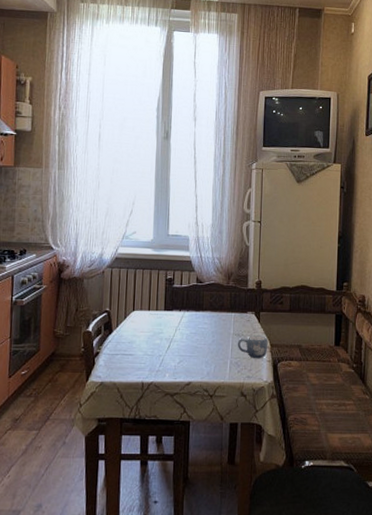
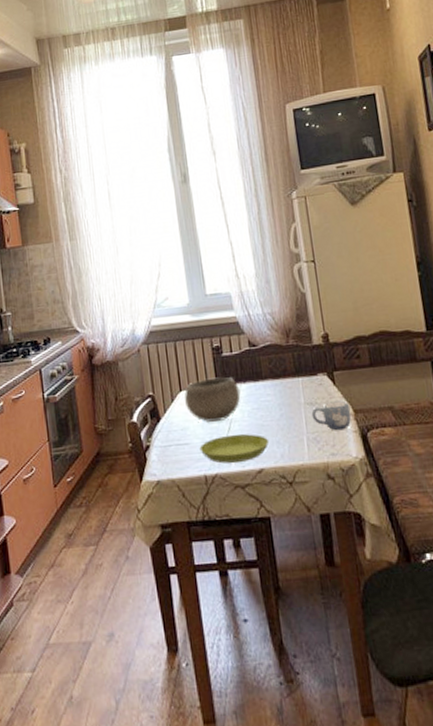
bowl: none [135,303,183,339] -> present [184,377,241,422]
saucer: none [141,351,200,374] -> present [199,434,270,464]

